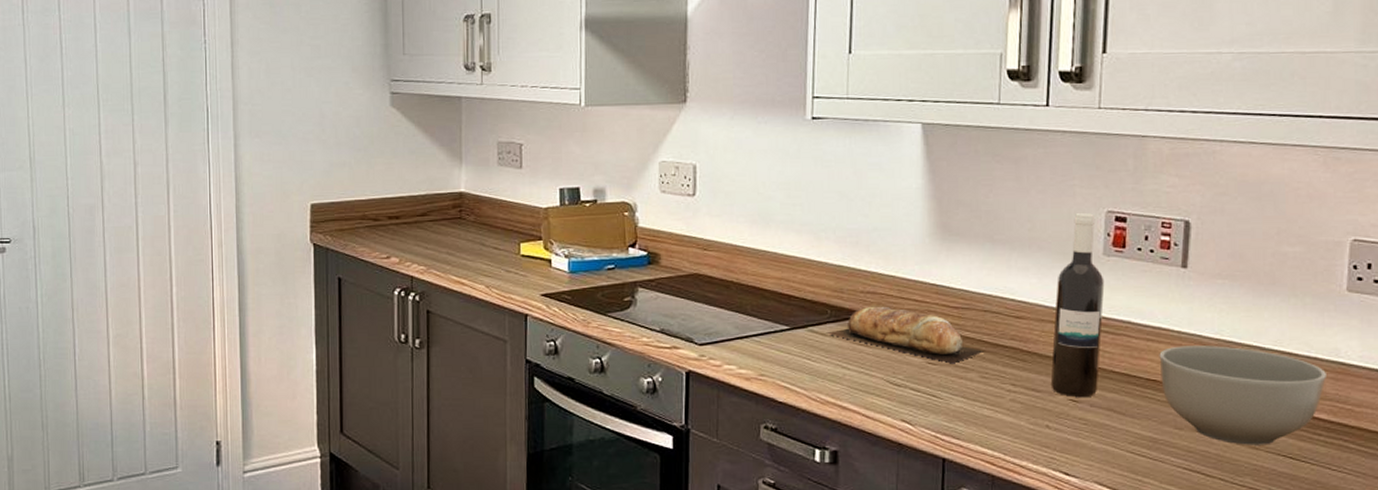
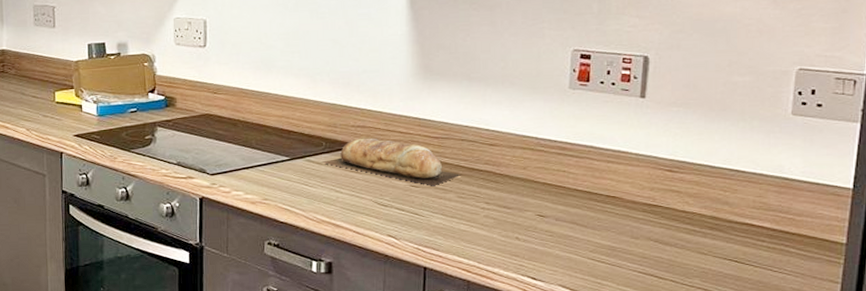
wine bottle: present [1050,212,1105,397] -> none [520,51,570,212]
bowl: present [1159,346,1326,445] -> none [618,165,770,251]

